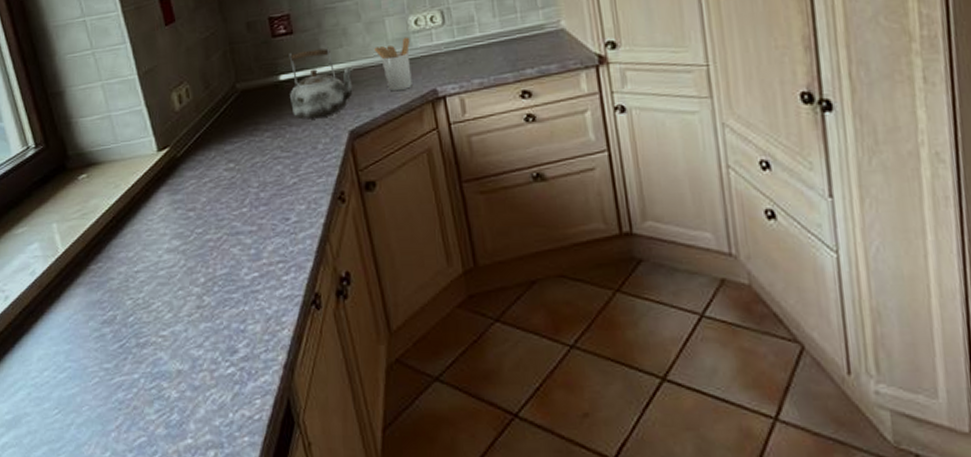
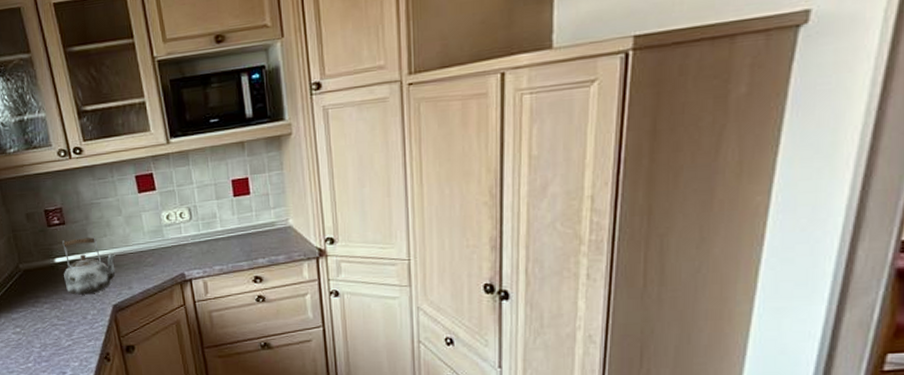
utensil holder: present [374,36,412,92] -> none [133,229,164,275]

